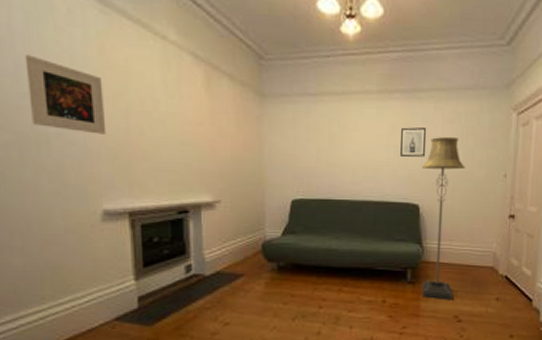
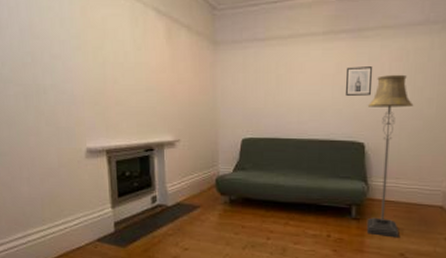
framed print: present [24,55,107,134] -> none [27,20,88,84]

